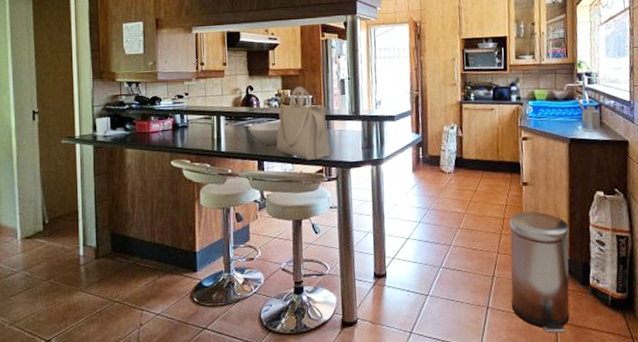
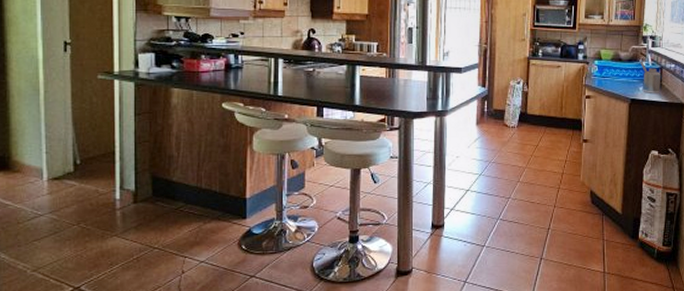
bowl: present [248,122,280,145] -> none [308,68,342,91]
handbag: present [276,86,331,160] -> none [338,32,395,109]
pedal bin: present [509,211,570,334] -> none [564,167,624,284]

